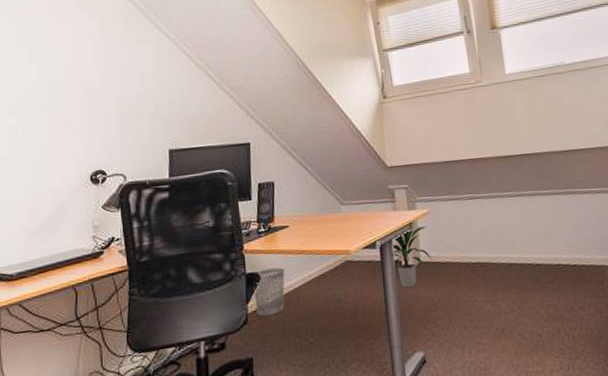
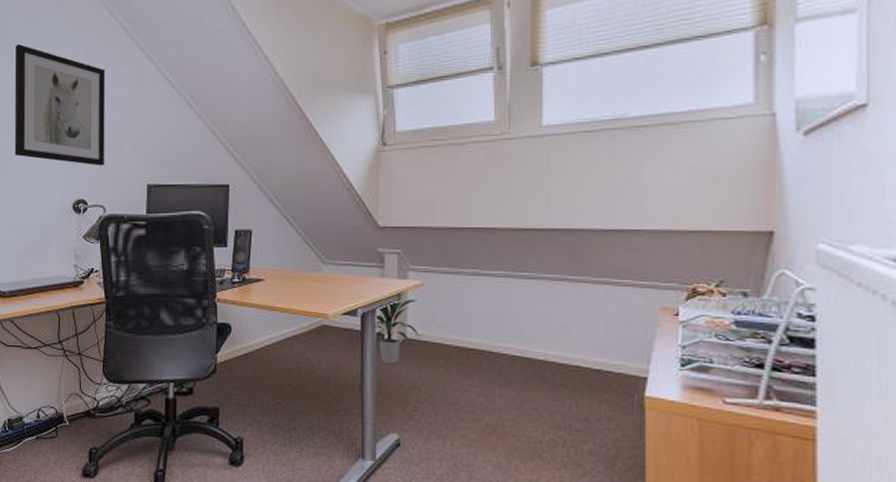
wall art: none [24,27,125,137] -> present [14,43,106,166]
wastebasket: present [253,267,285,317] -> none [224,321,256,369]

